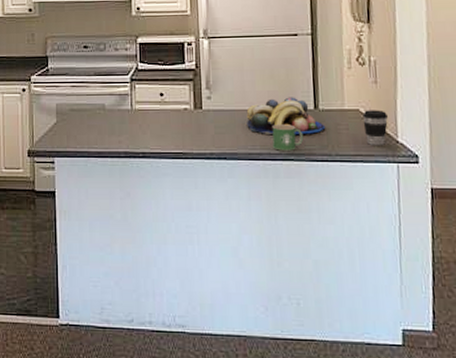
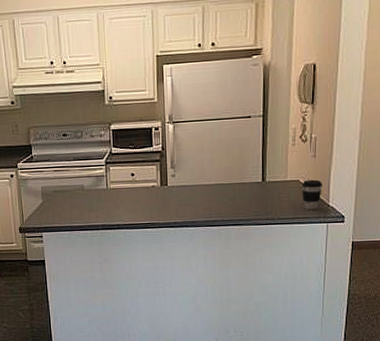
fruit bowl: present [246,97,326,134] -> none [205,172,271,205]
mug: present [272,124,304,151] -> none [226,195,252,218]

